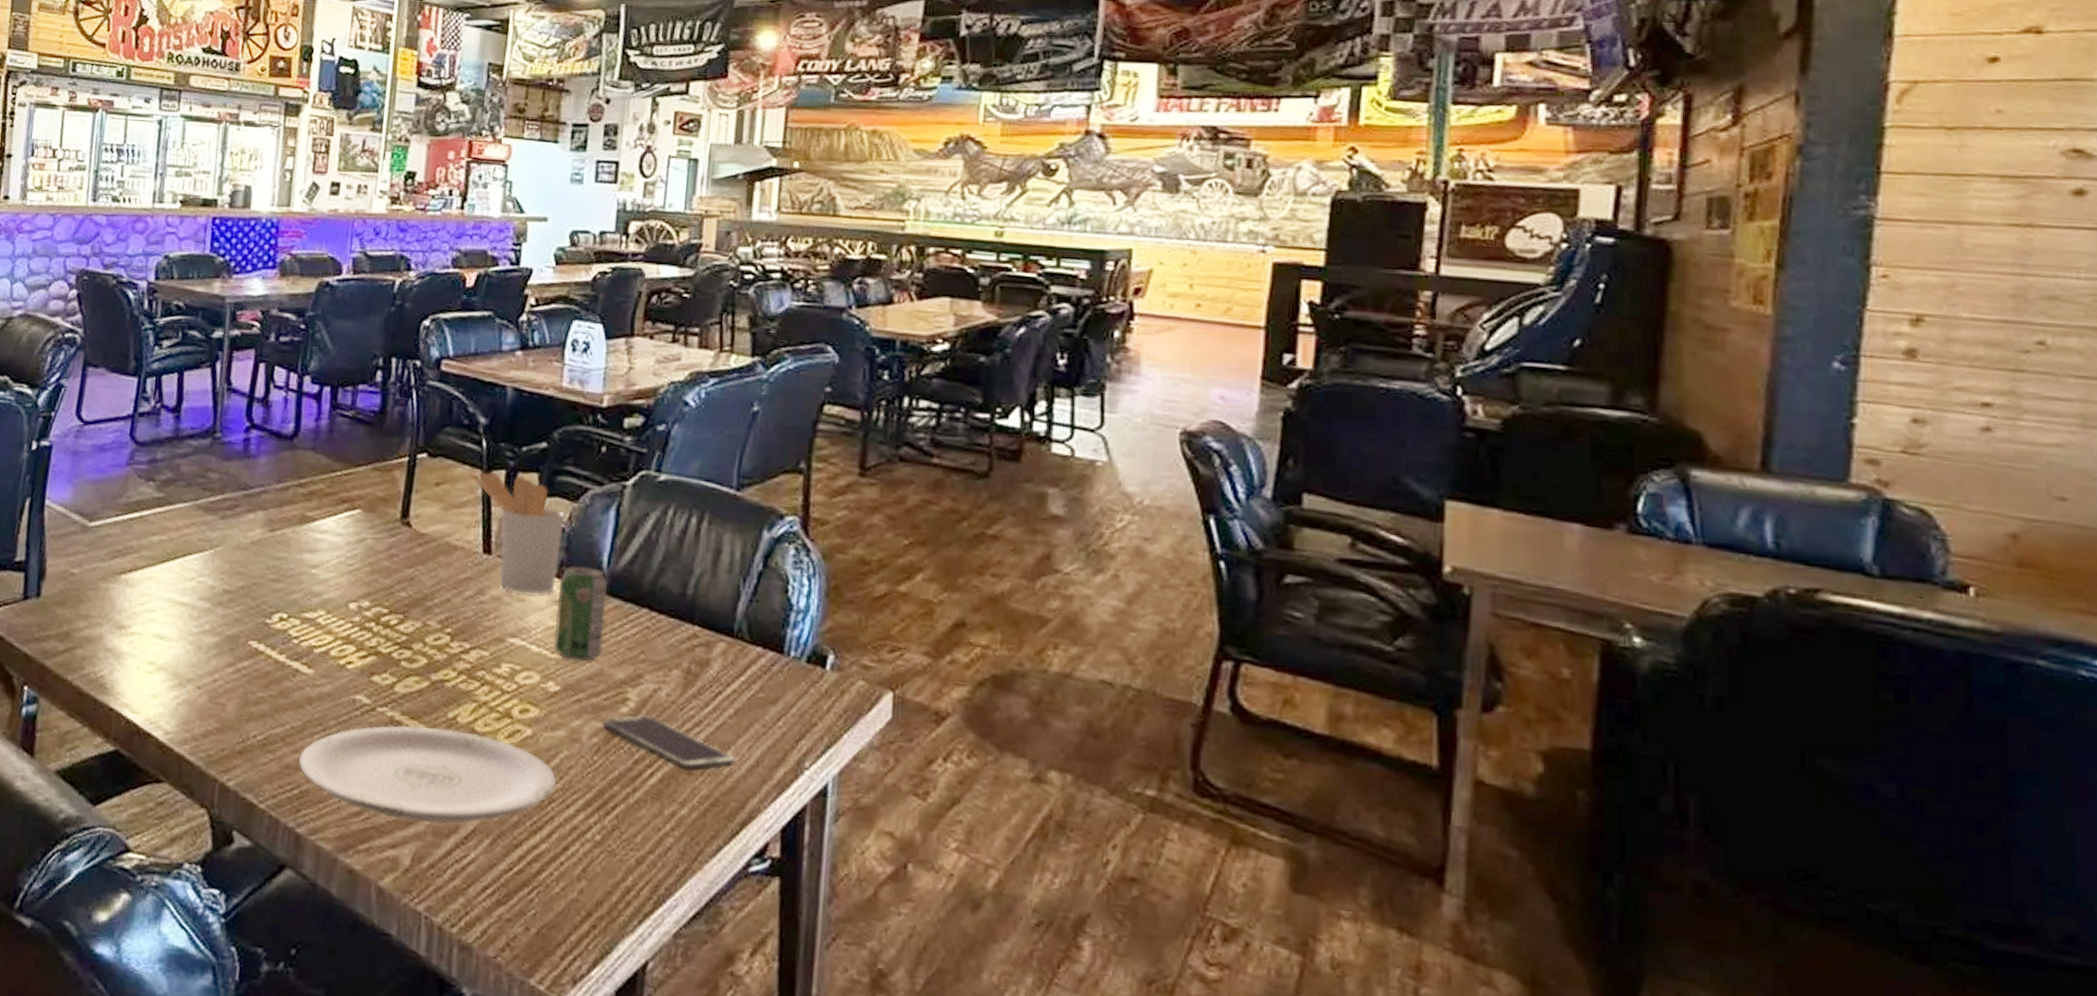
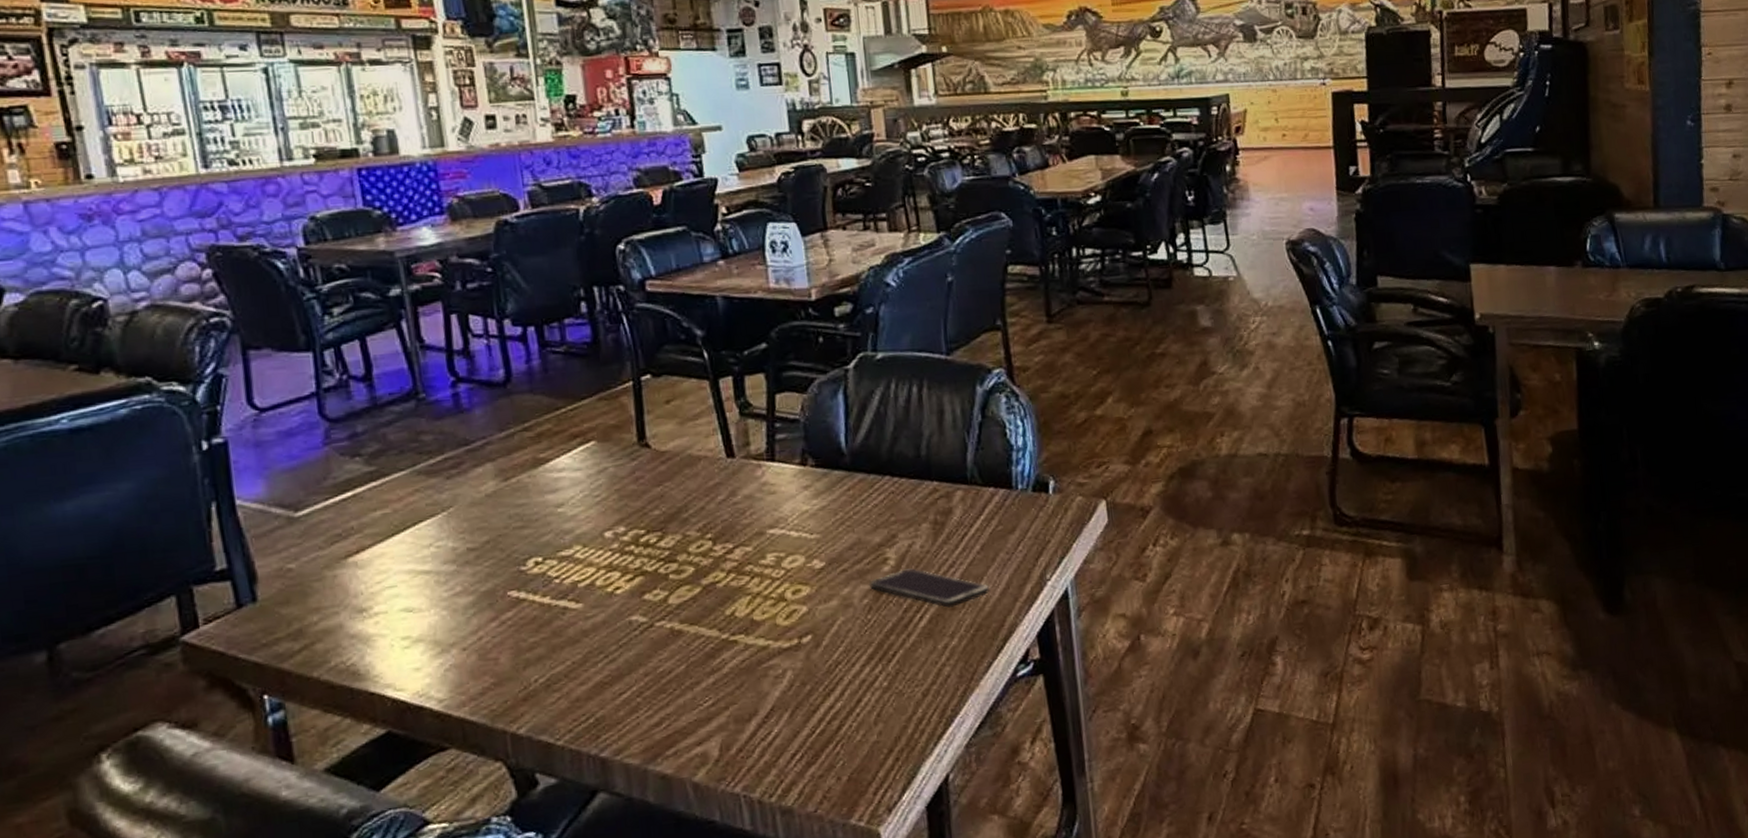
plate: present [299,725,558,825] -> none [587,622,840,720]
utensil holder: present [472,471,565,594] -> none [700,378,801,487]
beverage can: present [554,566,607,662] -> none [805,449,857,537]

